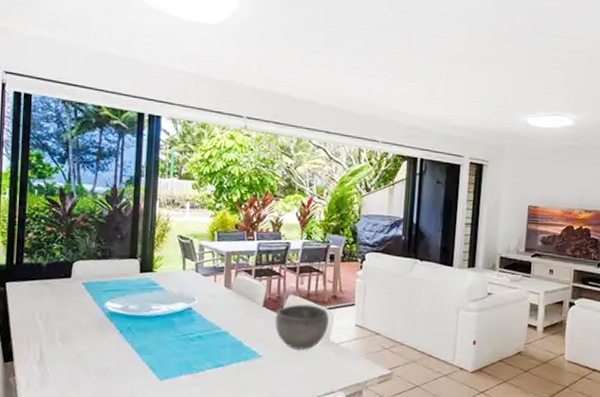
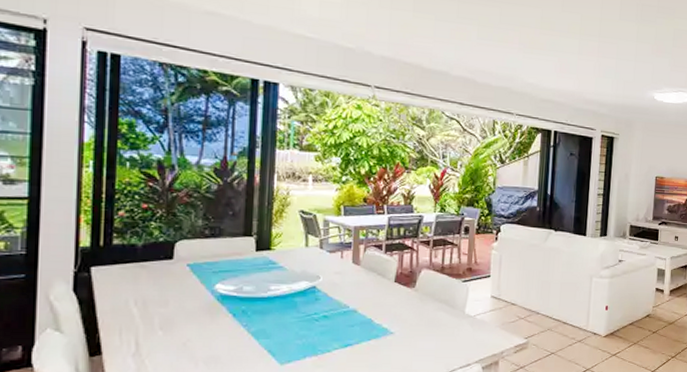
bowl: present [275,304,329,350] -> none [407,278,464,324]

